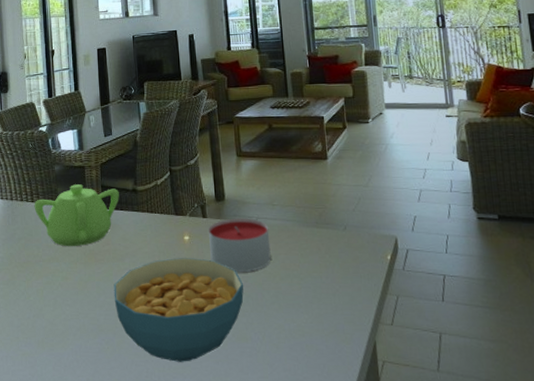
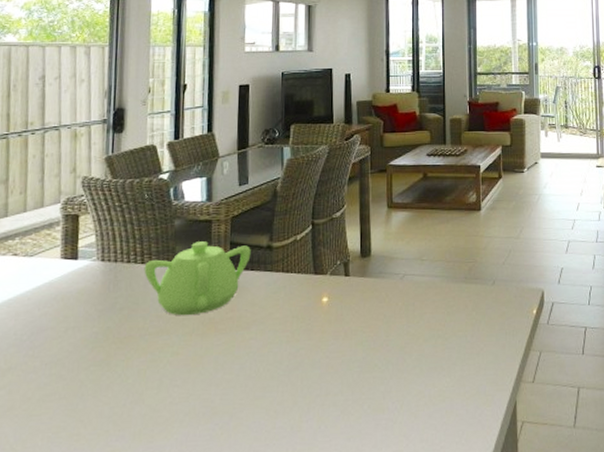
cereal bowl: present [113,257,244,362] -> none [234,321,385,443]
candle: present [208,218,271,272] -> none [349,275,416,335]

